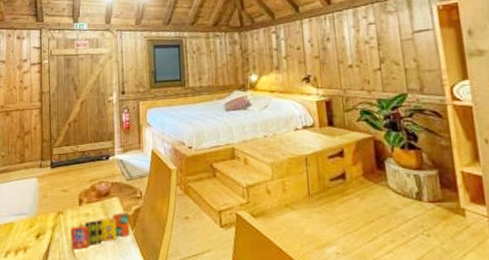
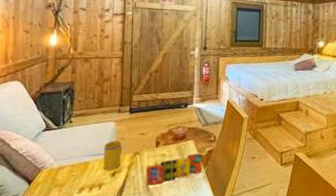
mug: none [27,198,45,232] -> present [103,140,122,171]

